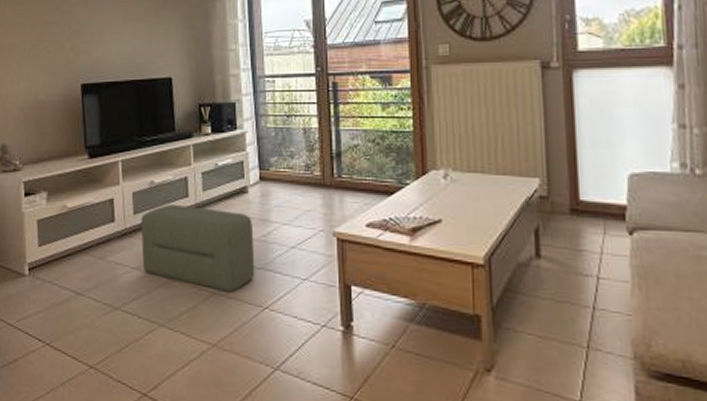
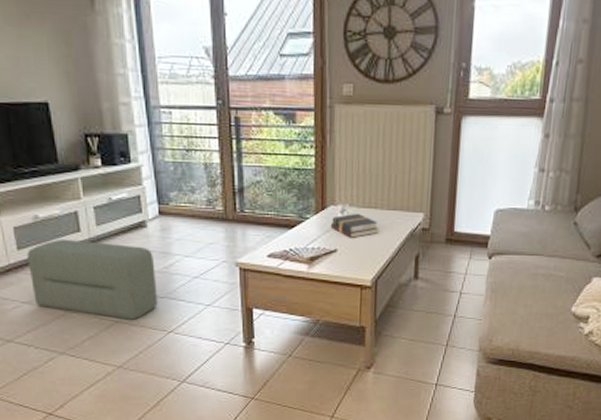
hardback book: none [432,178,489,207] -> present [330,213,379,238]

